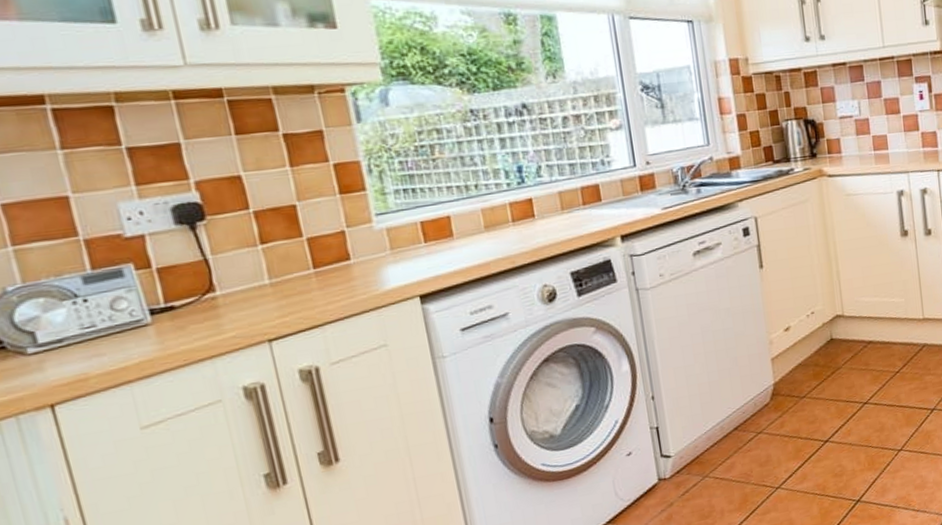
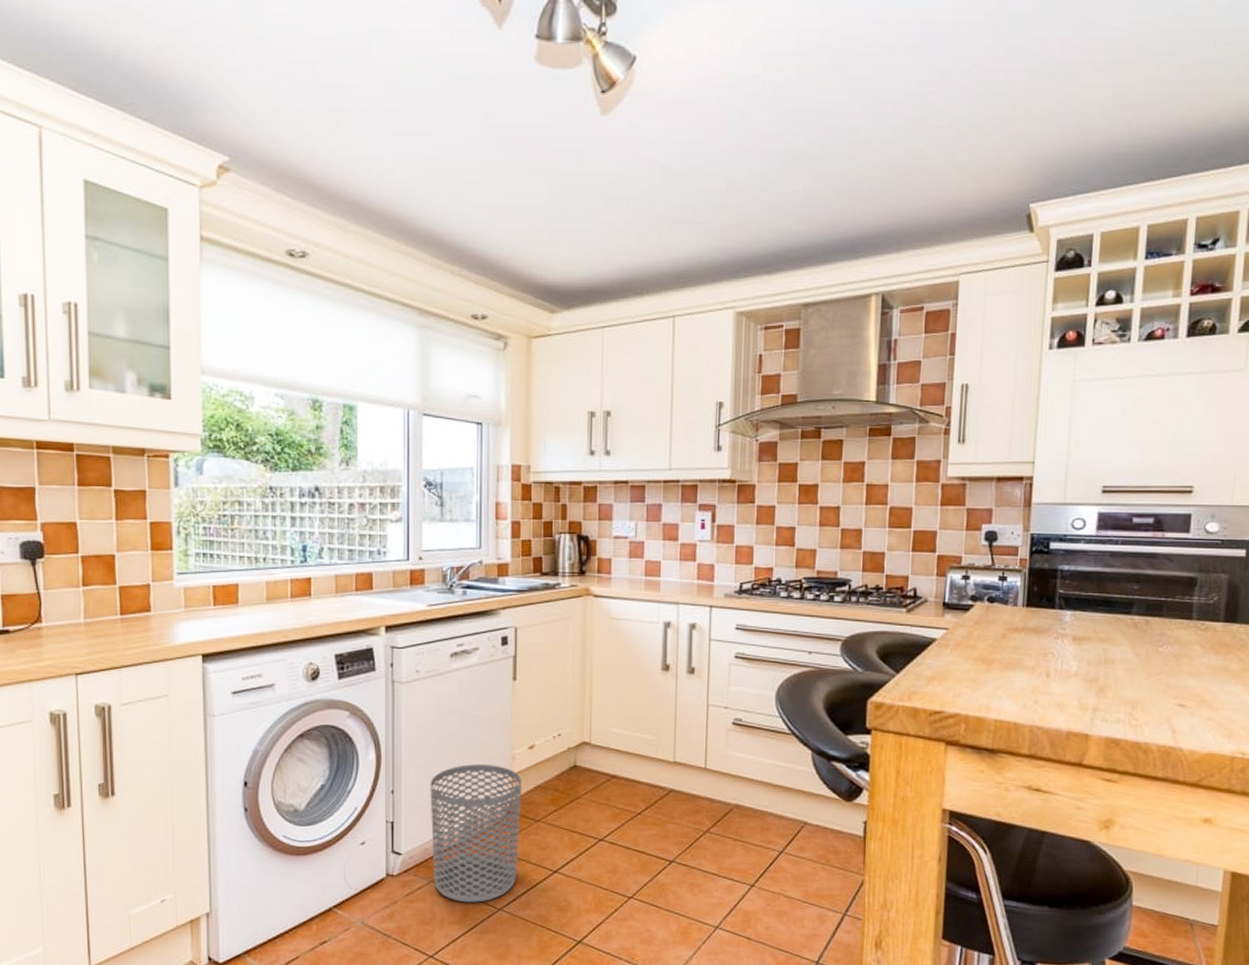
waste bin: none [690,352,790,490] -> present [430,764,523,903]

